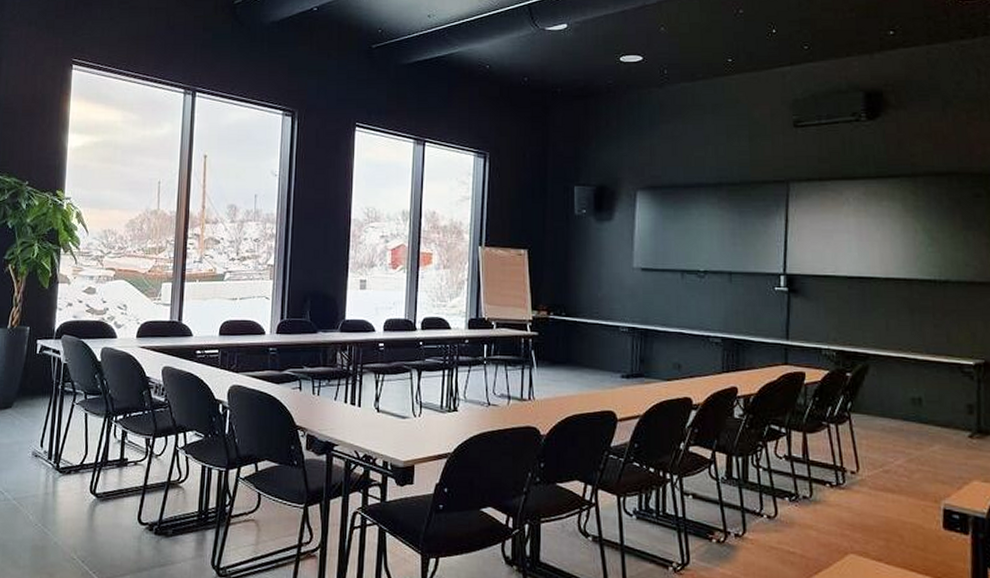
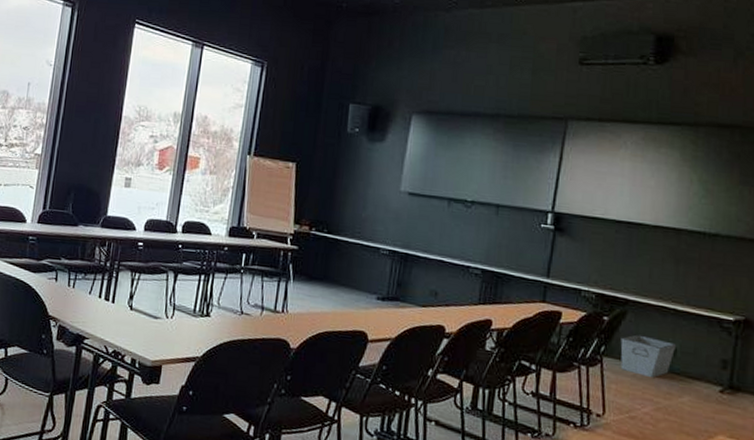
storage bin: none [866,388,922,430] -> present [620,334,677,378]

